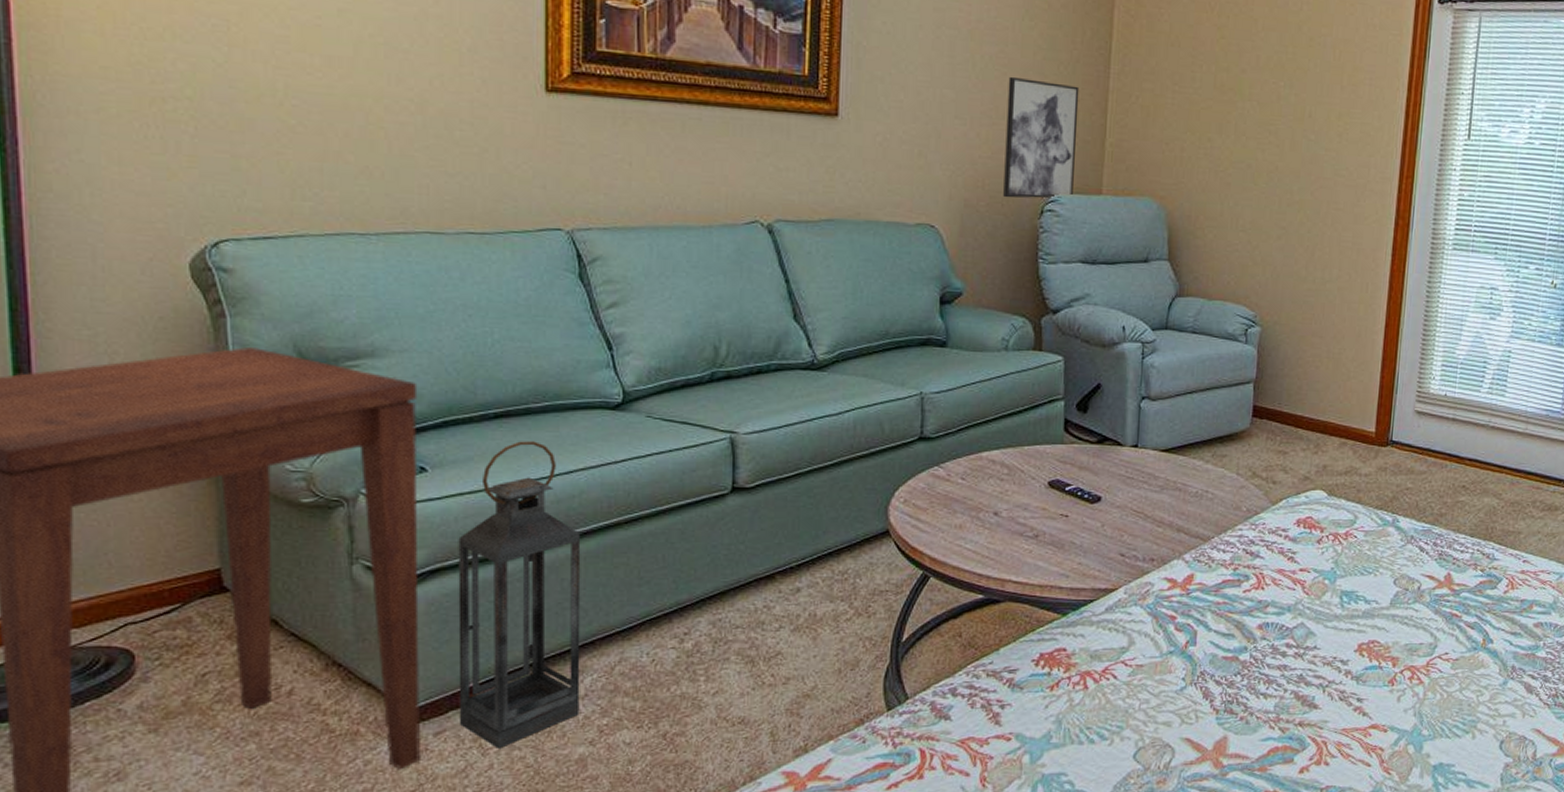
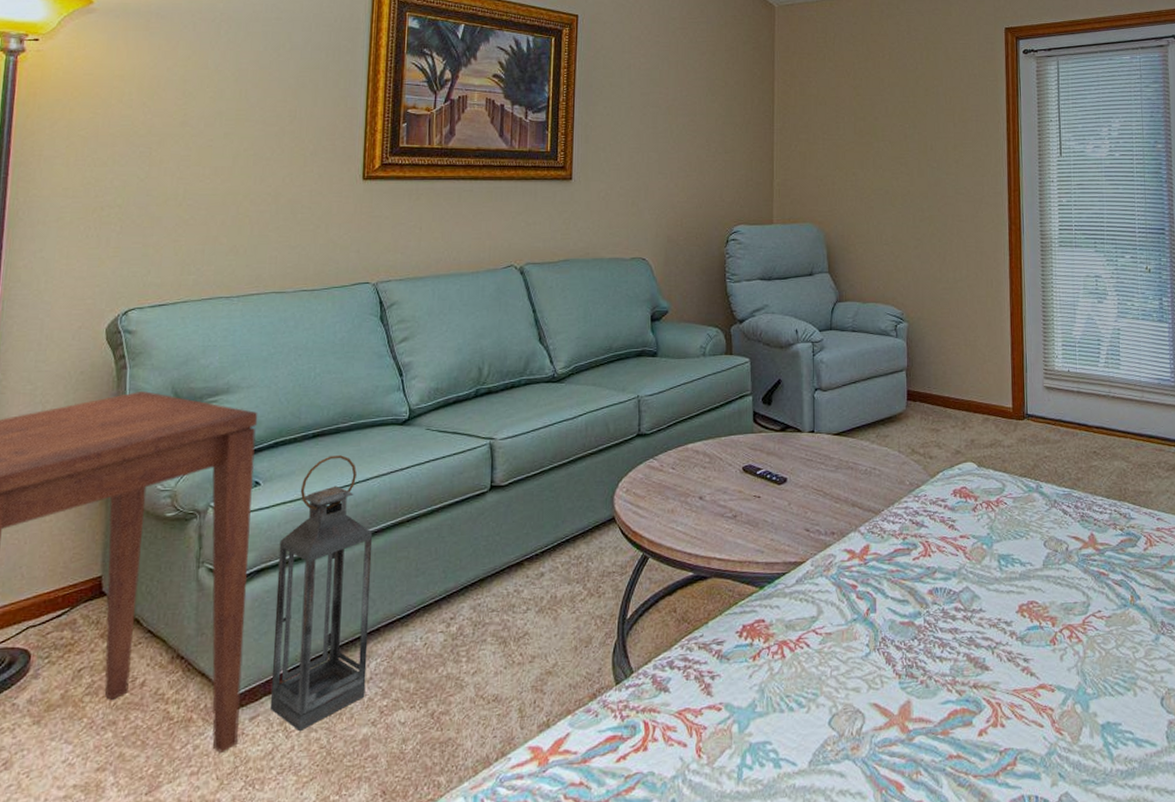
wall art: present [1003,76,1080,199] -> none [697,138,752,232]

